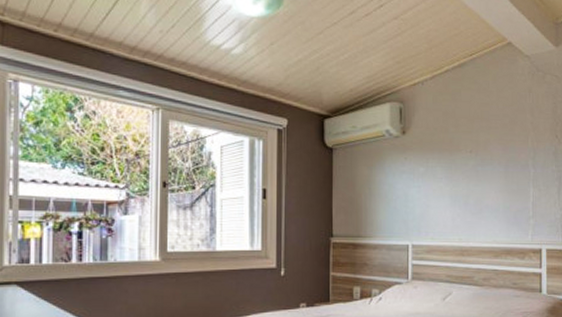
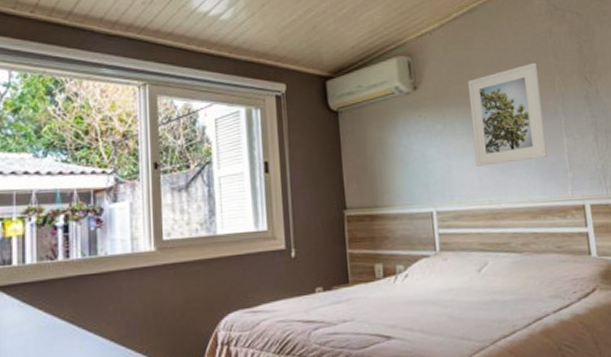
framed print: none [451,118,515,208] -> present [467,62,548,166]

